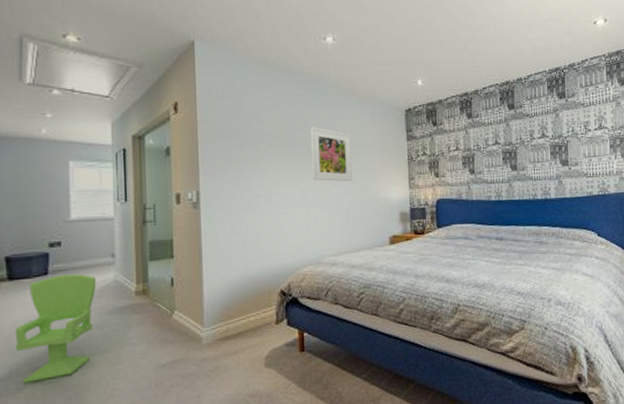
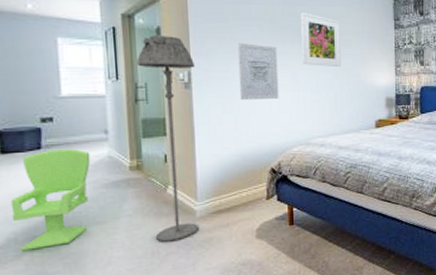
floor lamp: none [146,155,205,372] -> present [137,36,199,242]
wall art: none [246,160,289,219] -> present [237,43,279,101]

